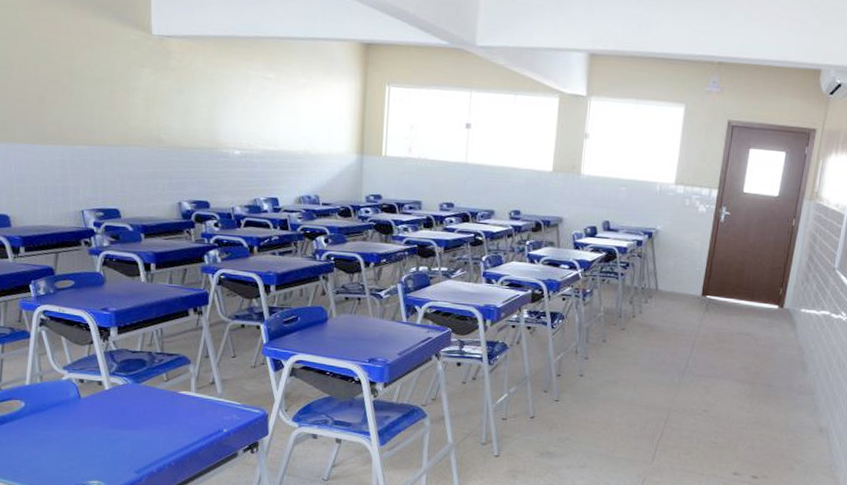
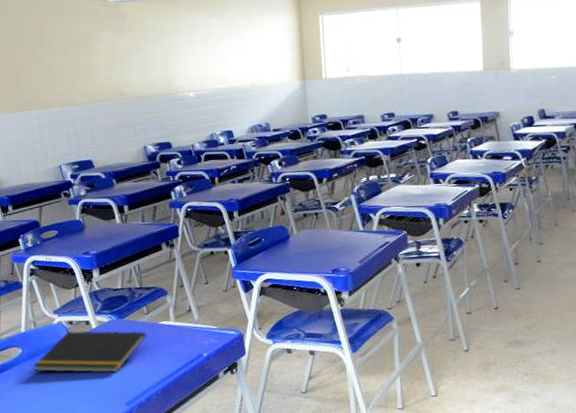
notepad: none [35,389,165,438] -> present [32,330,147,373]

